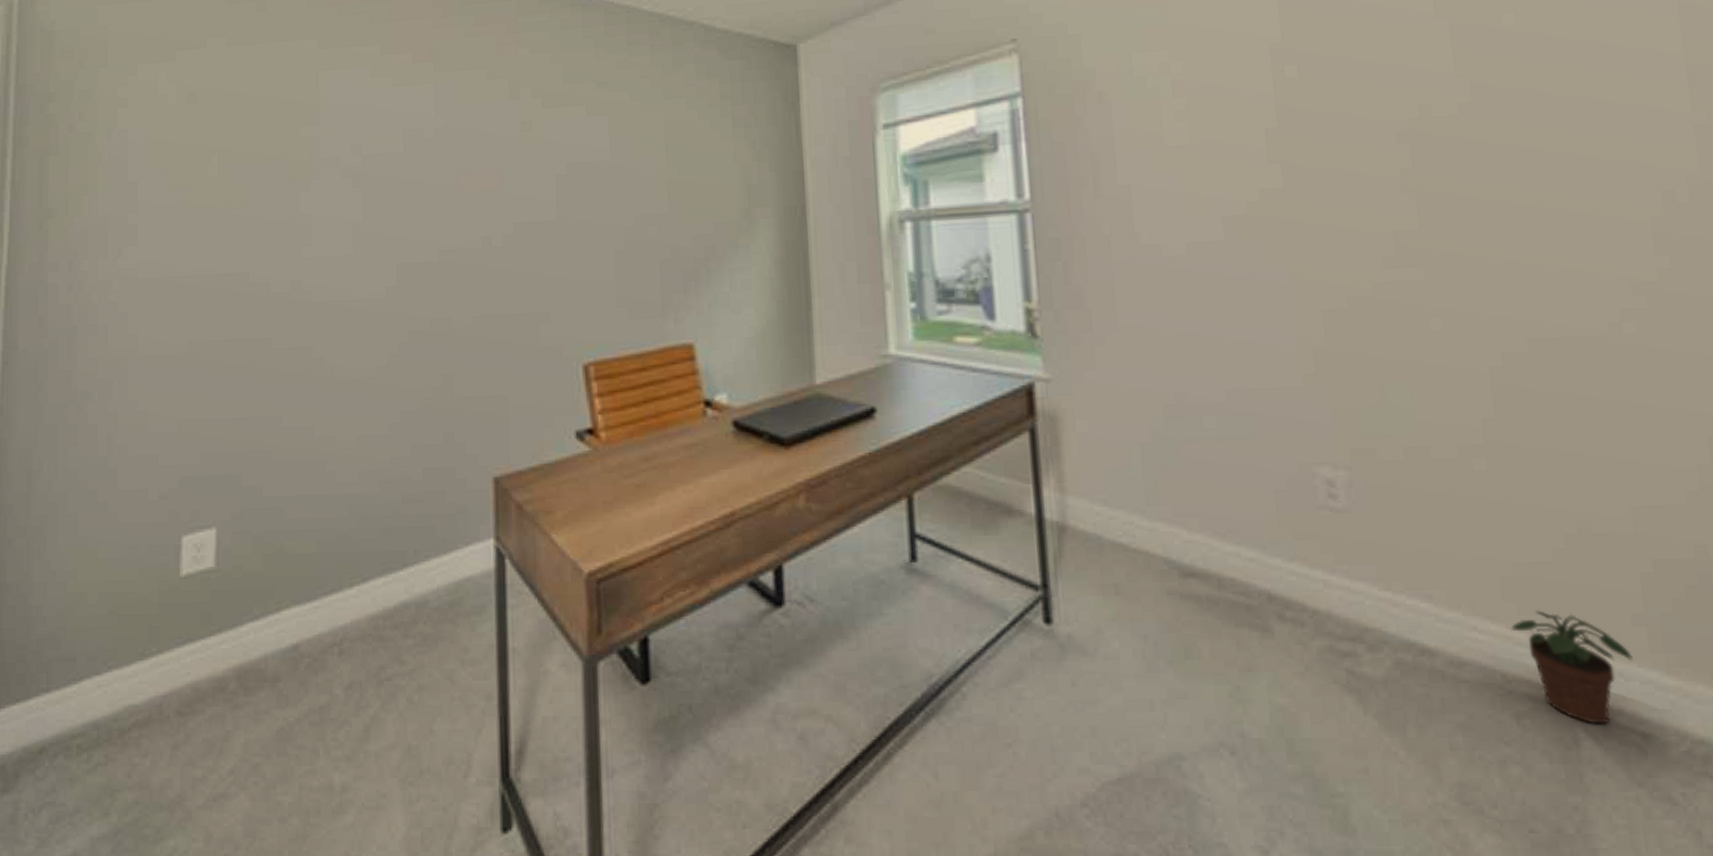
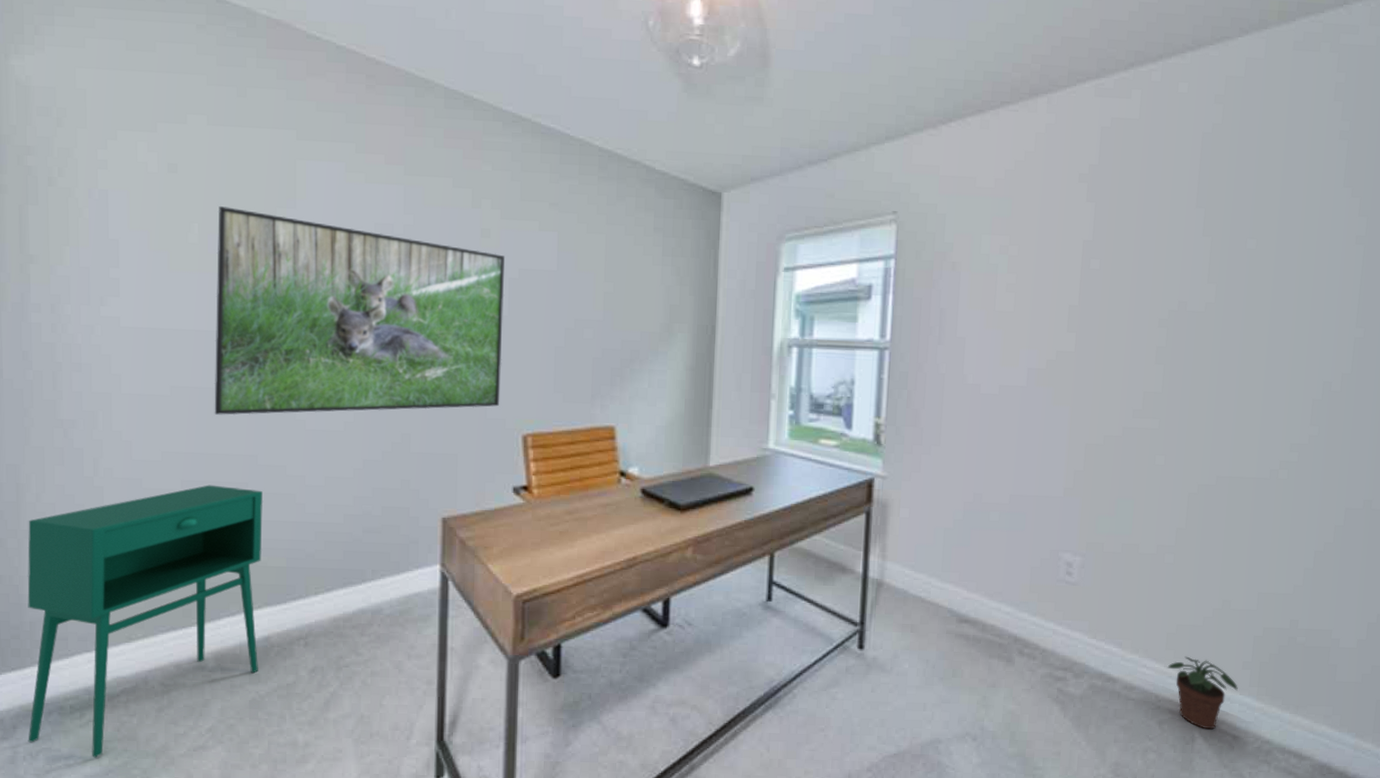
storage cabinet: none [30,456,290,813] -> present [27,484,264,758]
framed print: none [235,132,554,371] -> present [214,206,506,416]

